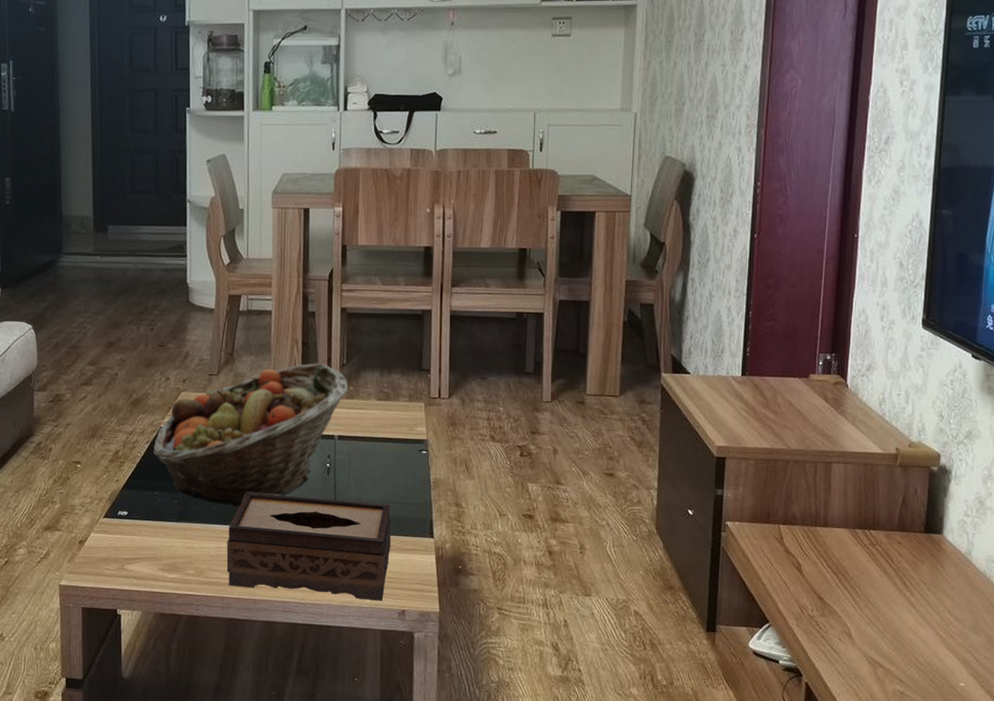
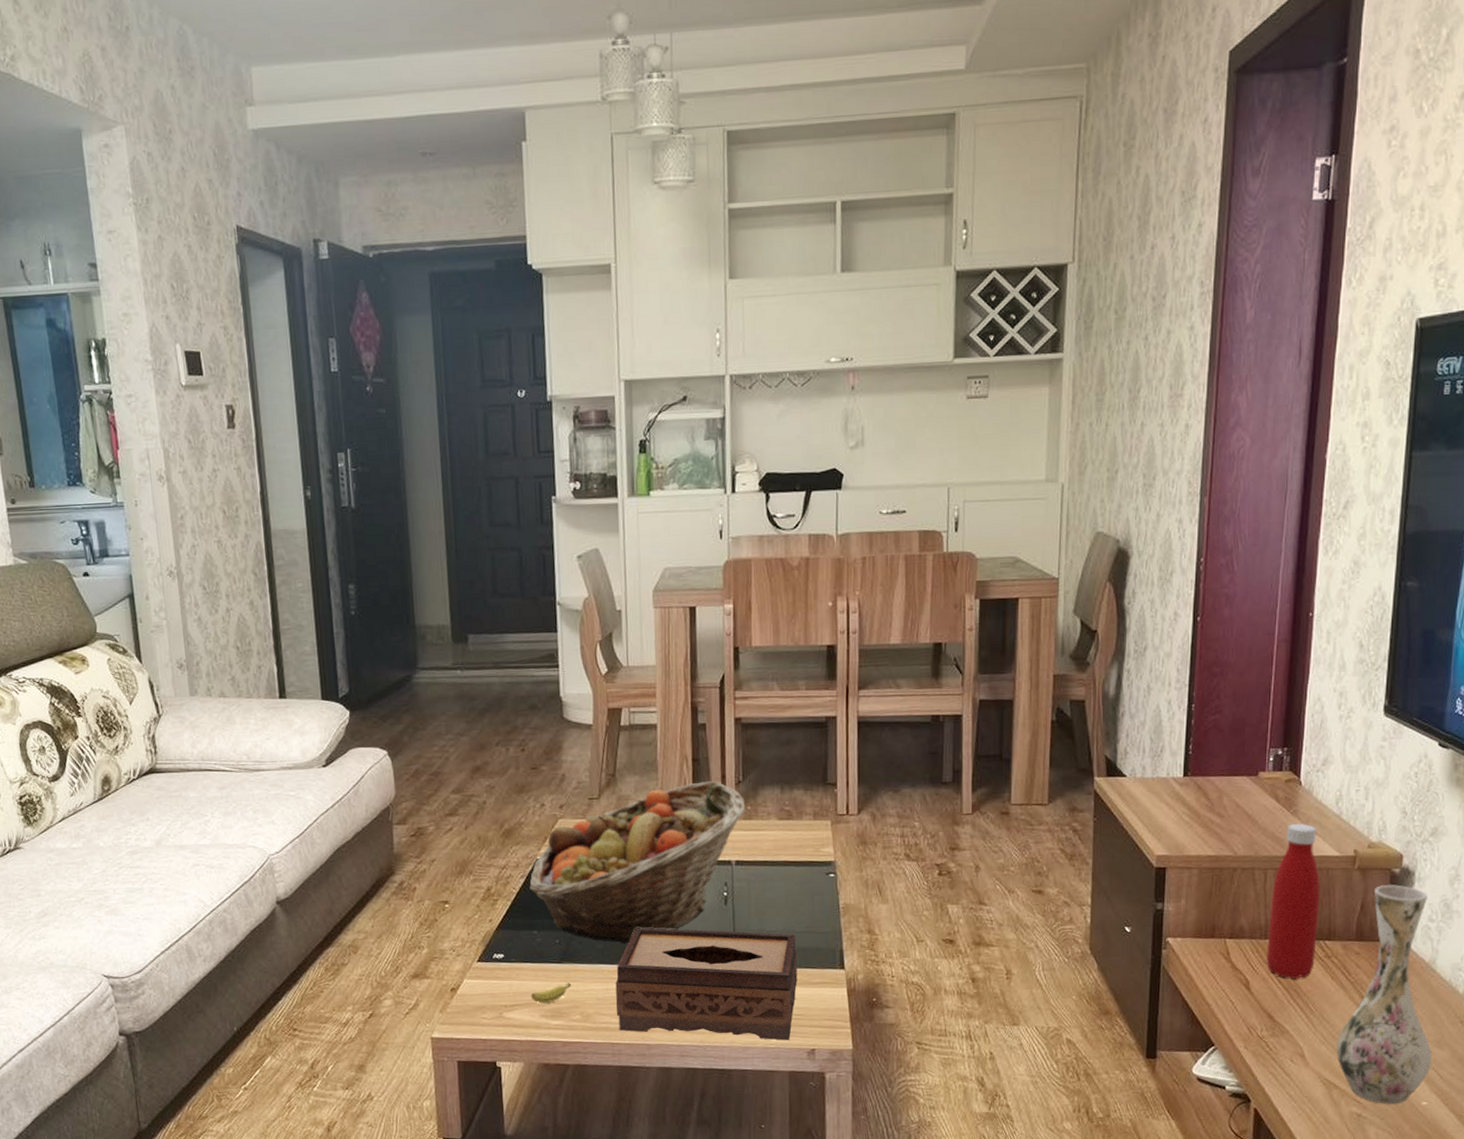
fruit: none [150,540,188,558] -> present [530,983,572,1004]
bottle: none [816,422,866,564] -> present [1266,823,1321,979]
vase: none [880,480,968,684] -> present [1335,884,1432,1105]

